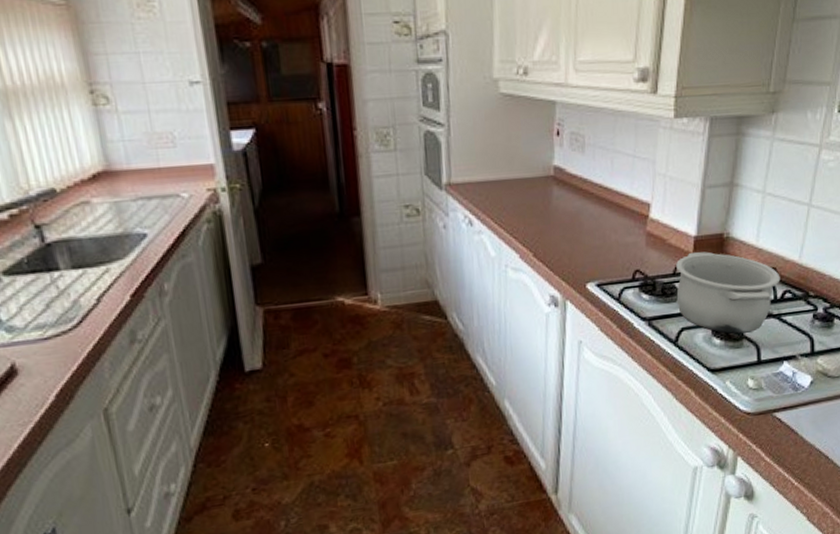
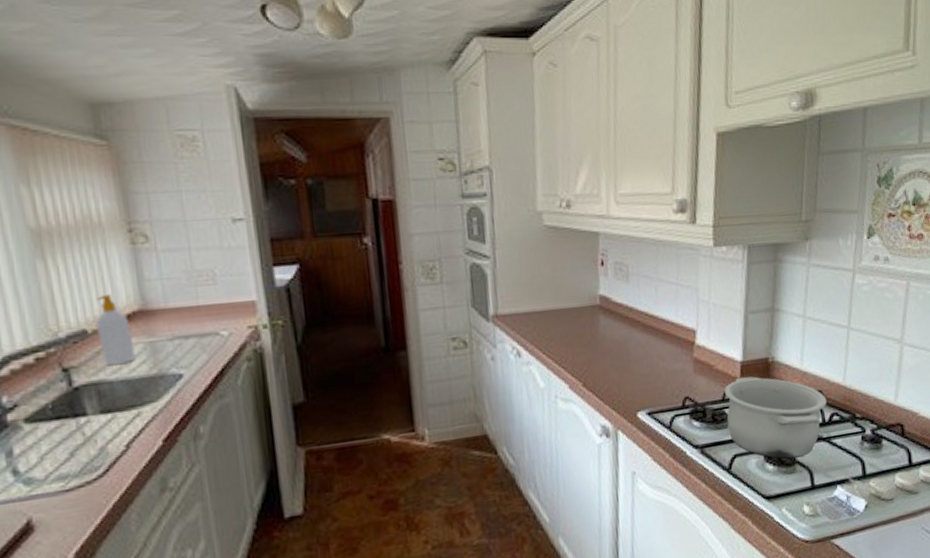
soap bottle: none [63,155,102,224] -> present [95,295,136,366]

